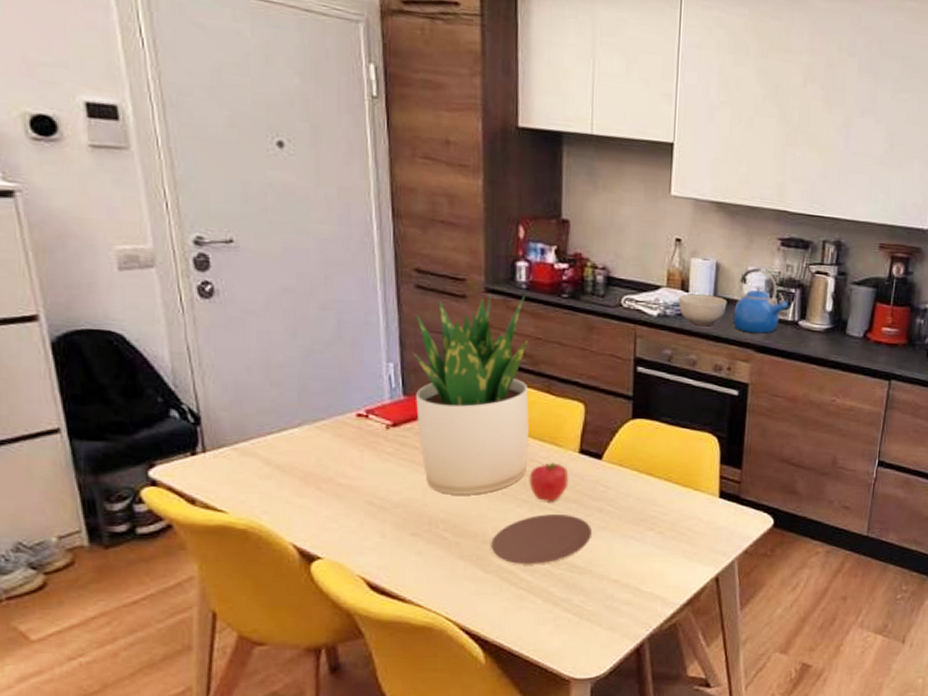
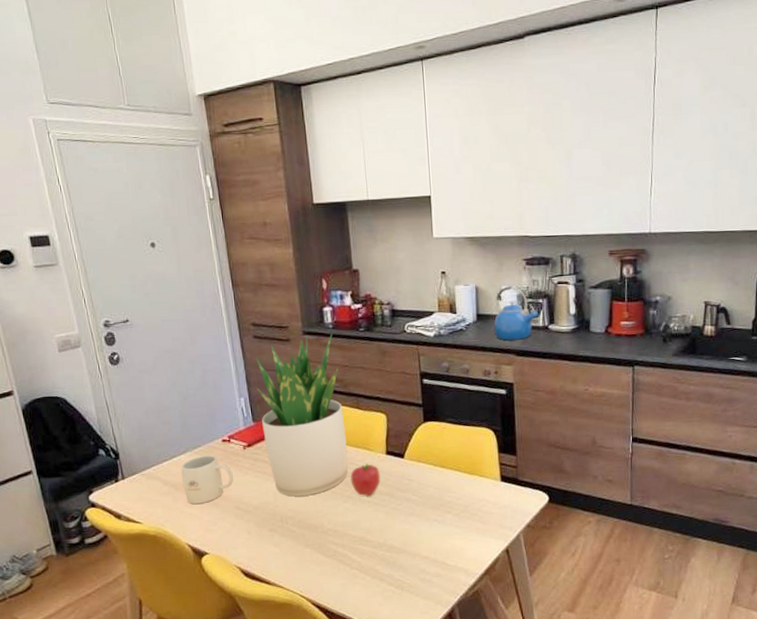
mug: none [293,432,367,495] -> present [181,455,233,505]
plate: present [491,514,592,564] -> none [328,505,403,549]
bowl: present [678,294,728,327] -> none [449,314,488,340]

